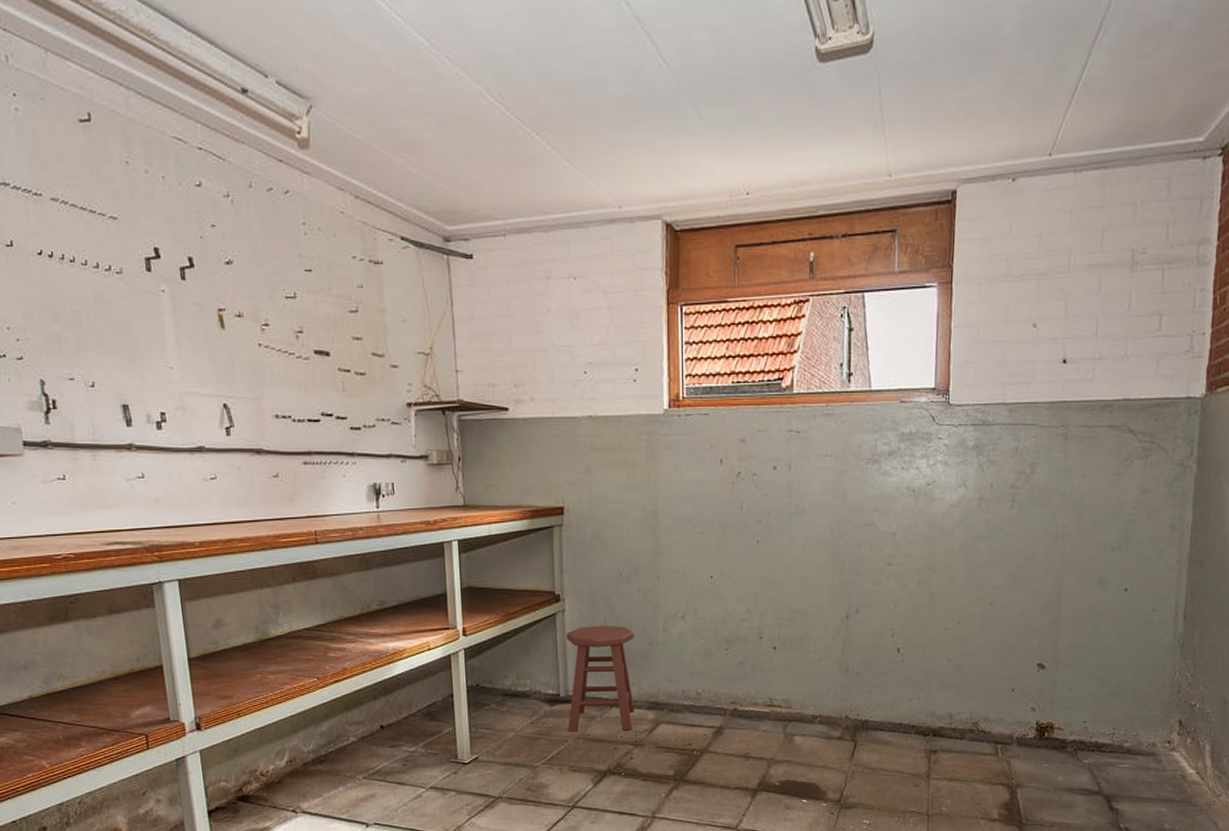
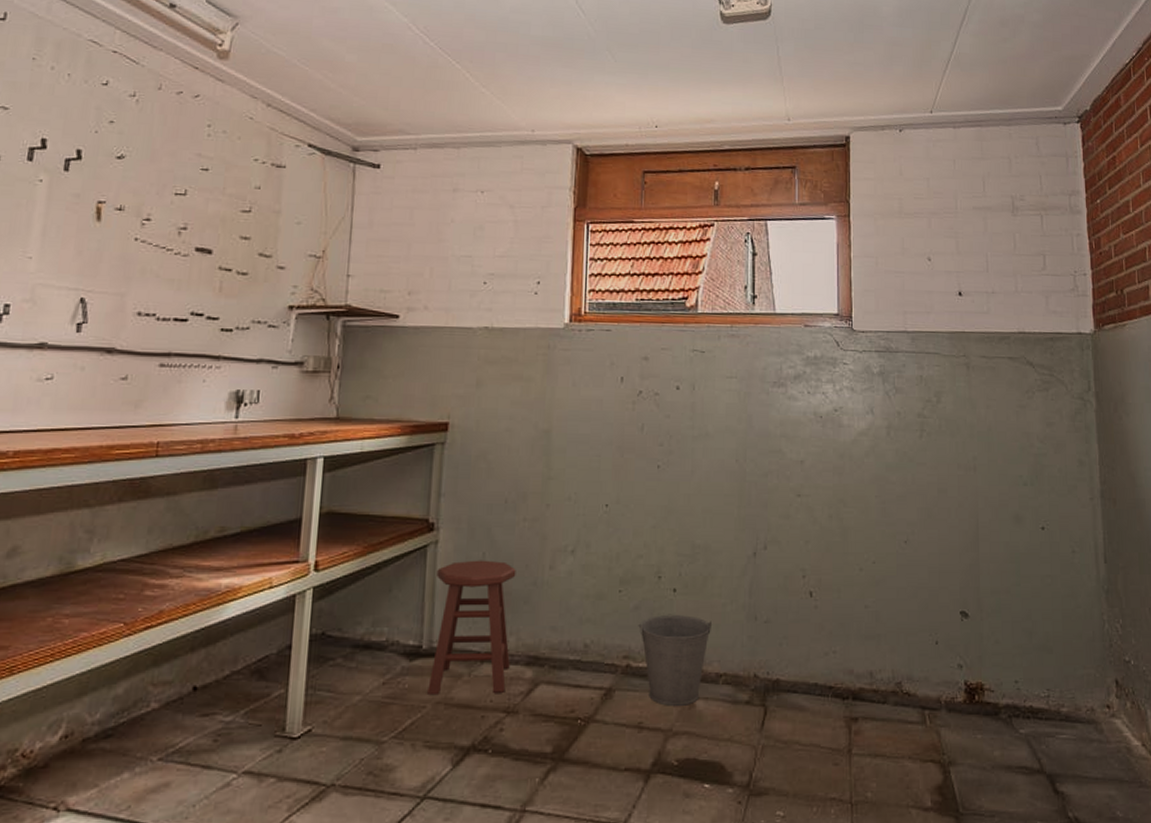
bucket: none [743,667,808,741] -> present [638,614,711,706]

